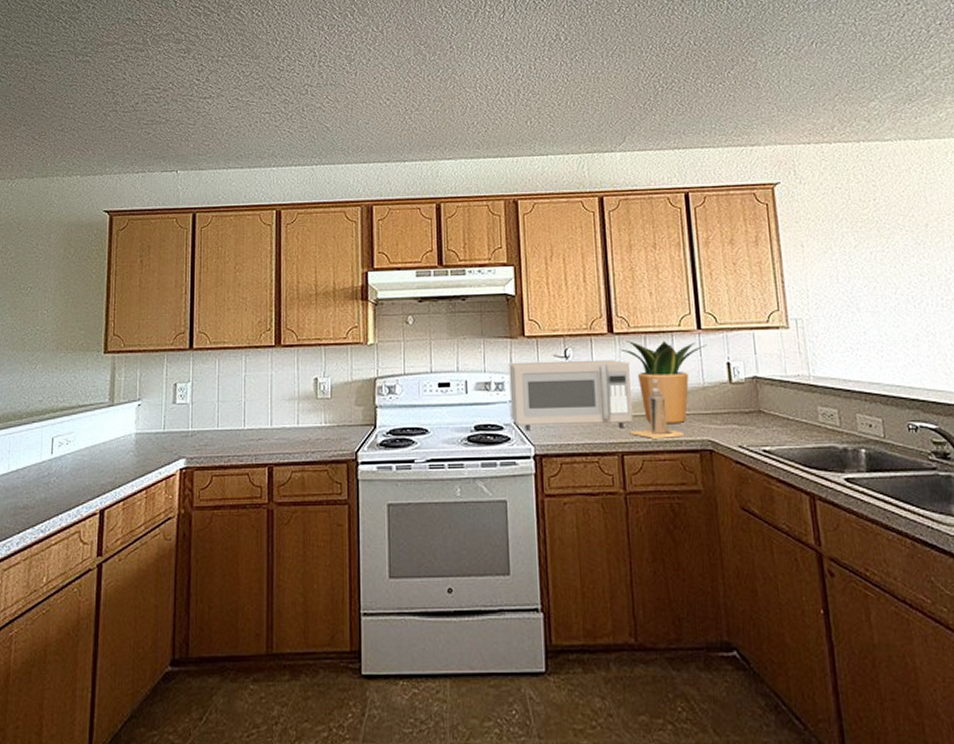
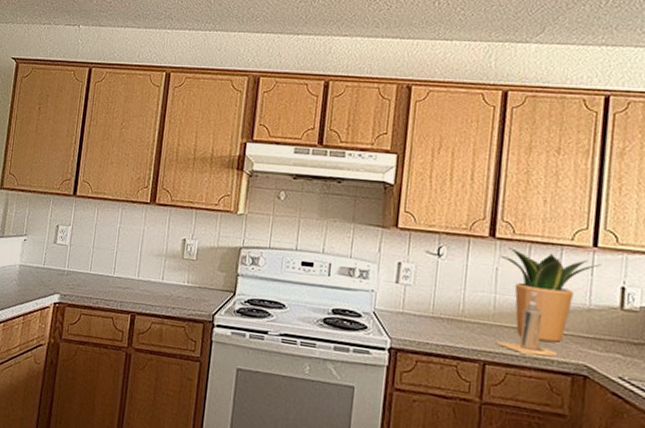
microwave: present [508,359,633,431] -> none [371,252,508,337]

